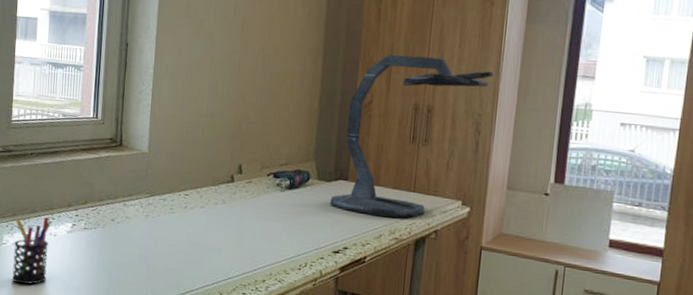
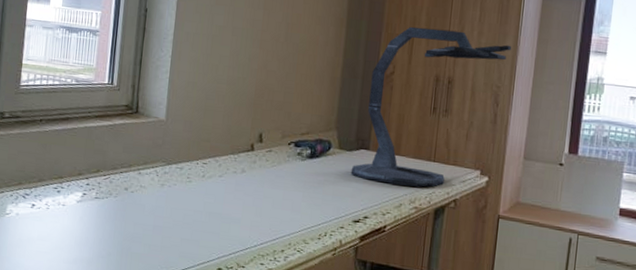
pen holder: present [12,217,51,285] -> none [15,186,59,257]

